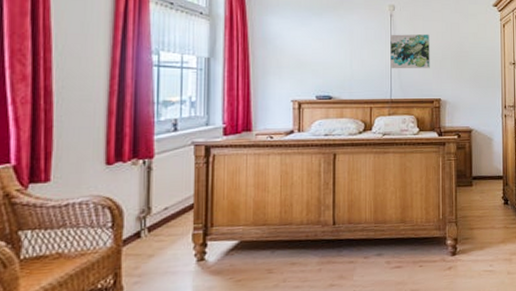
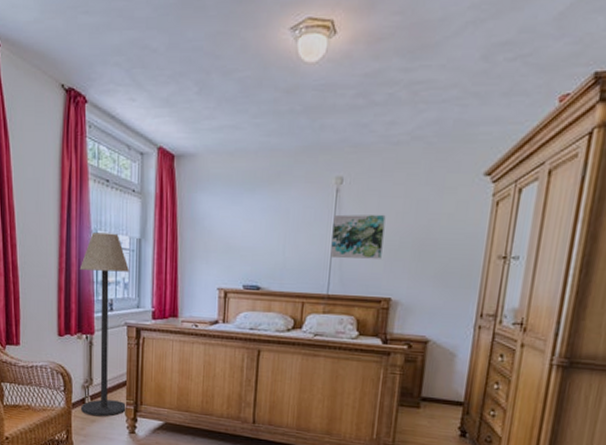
floor lamp: none [133,53,198,251] -> present [79,233,130,417]

